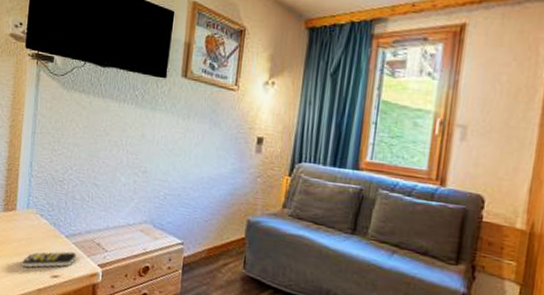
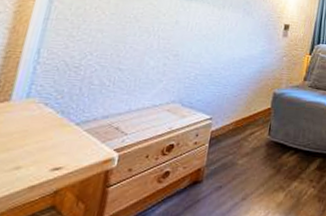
remote control: present [22,251,77,269] -> none [10,140,89,164]

